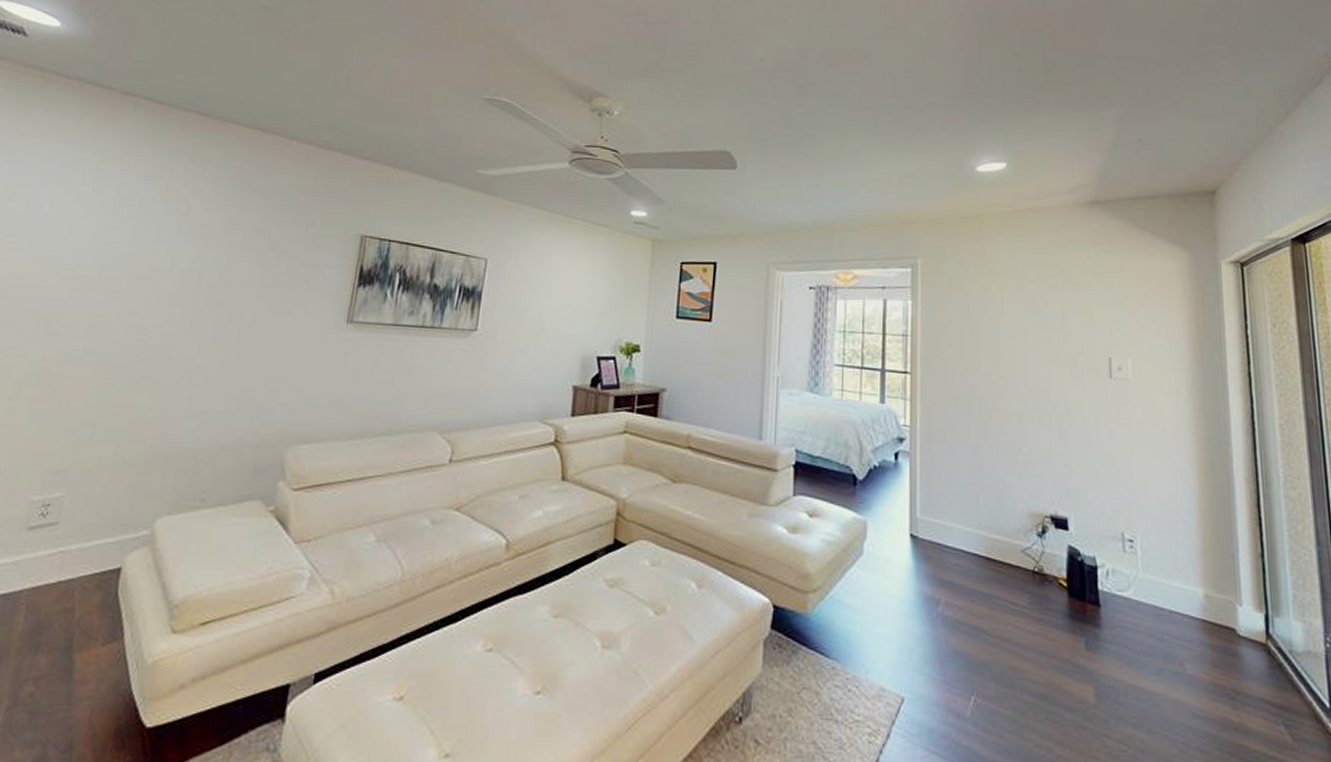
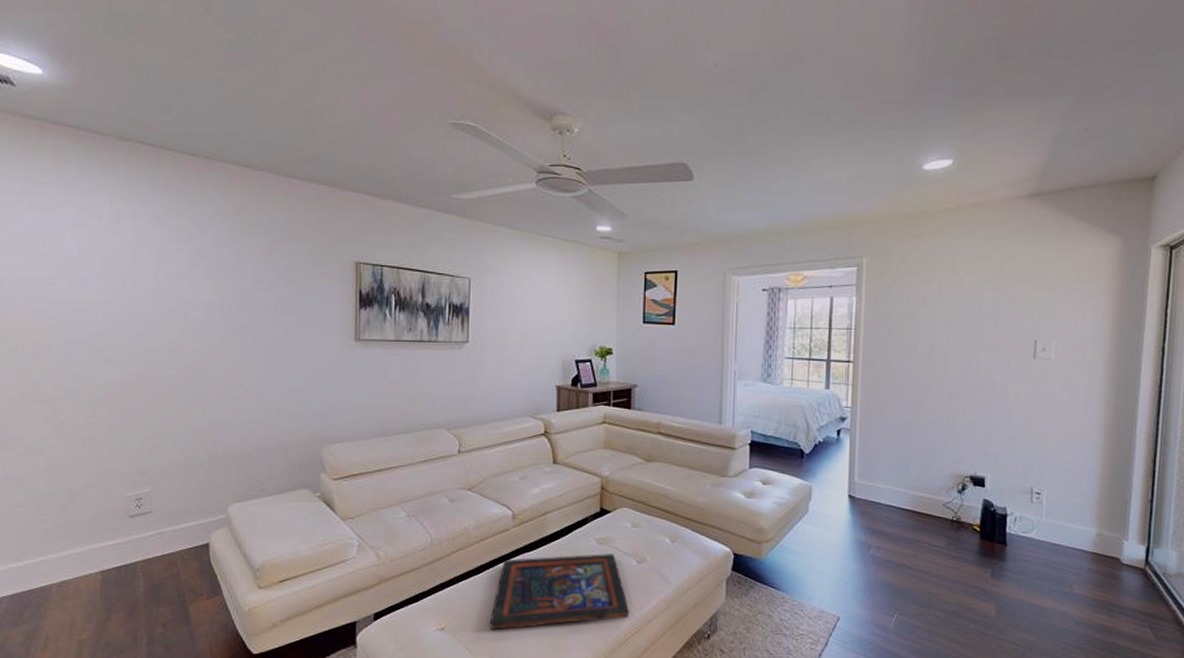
religious icon: none [461,600,642,703] -> present [489,554,630,631]

